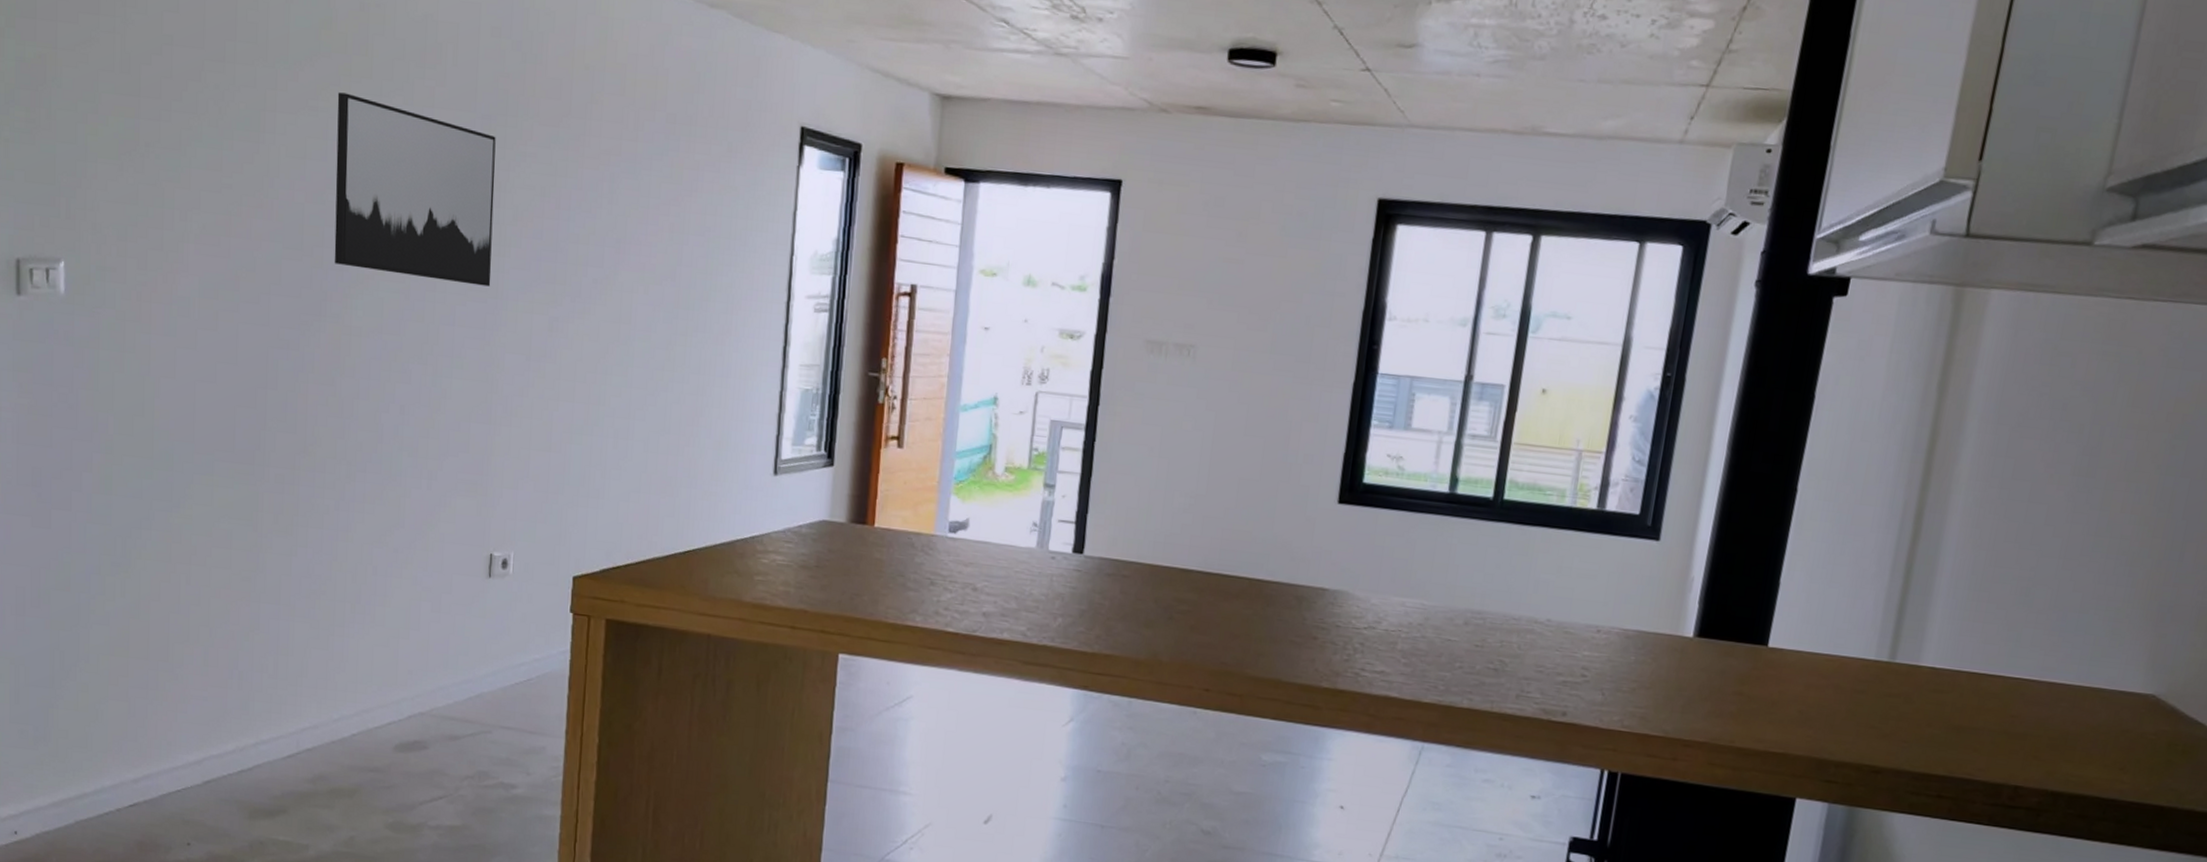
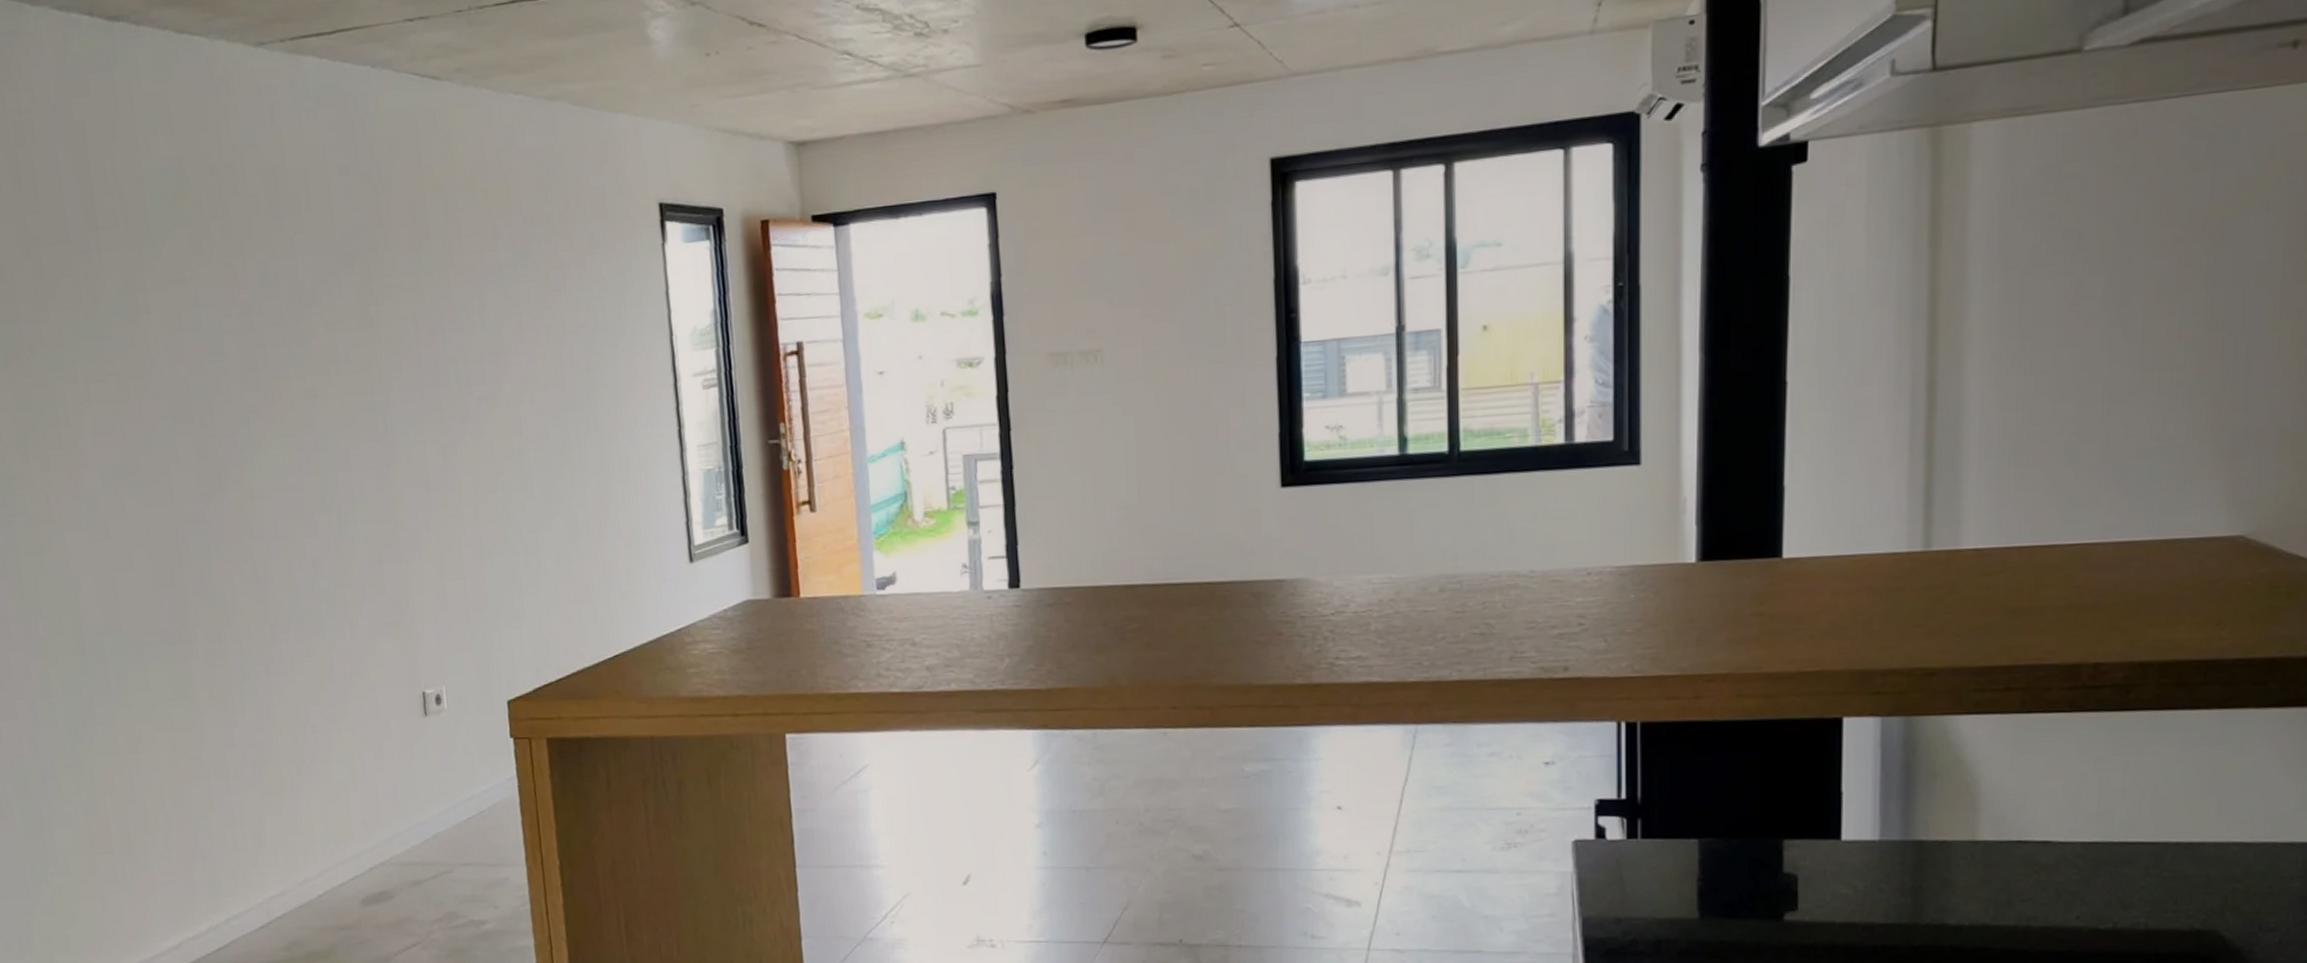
wall art: present [334,92,496,287] -> none [202,259,380,431]

